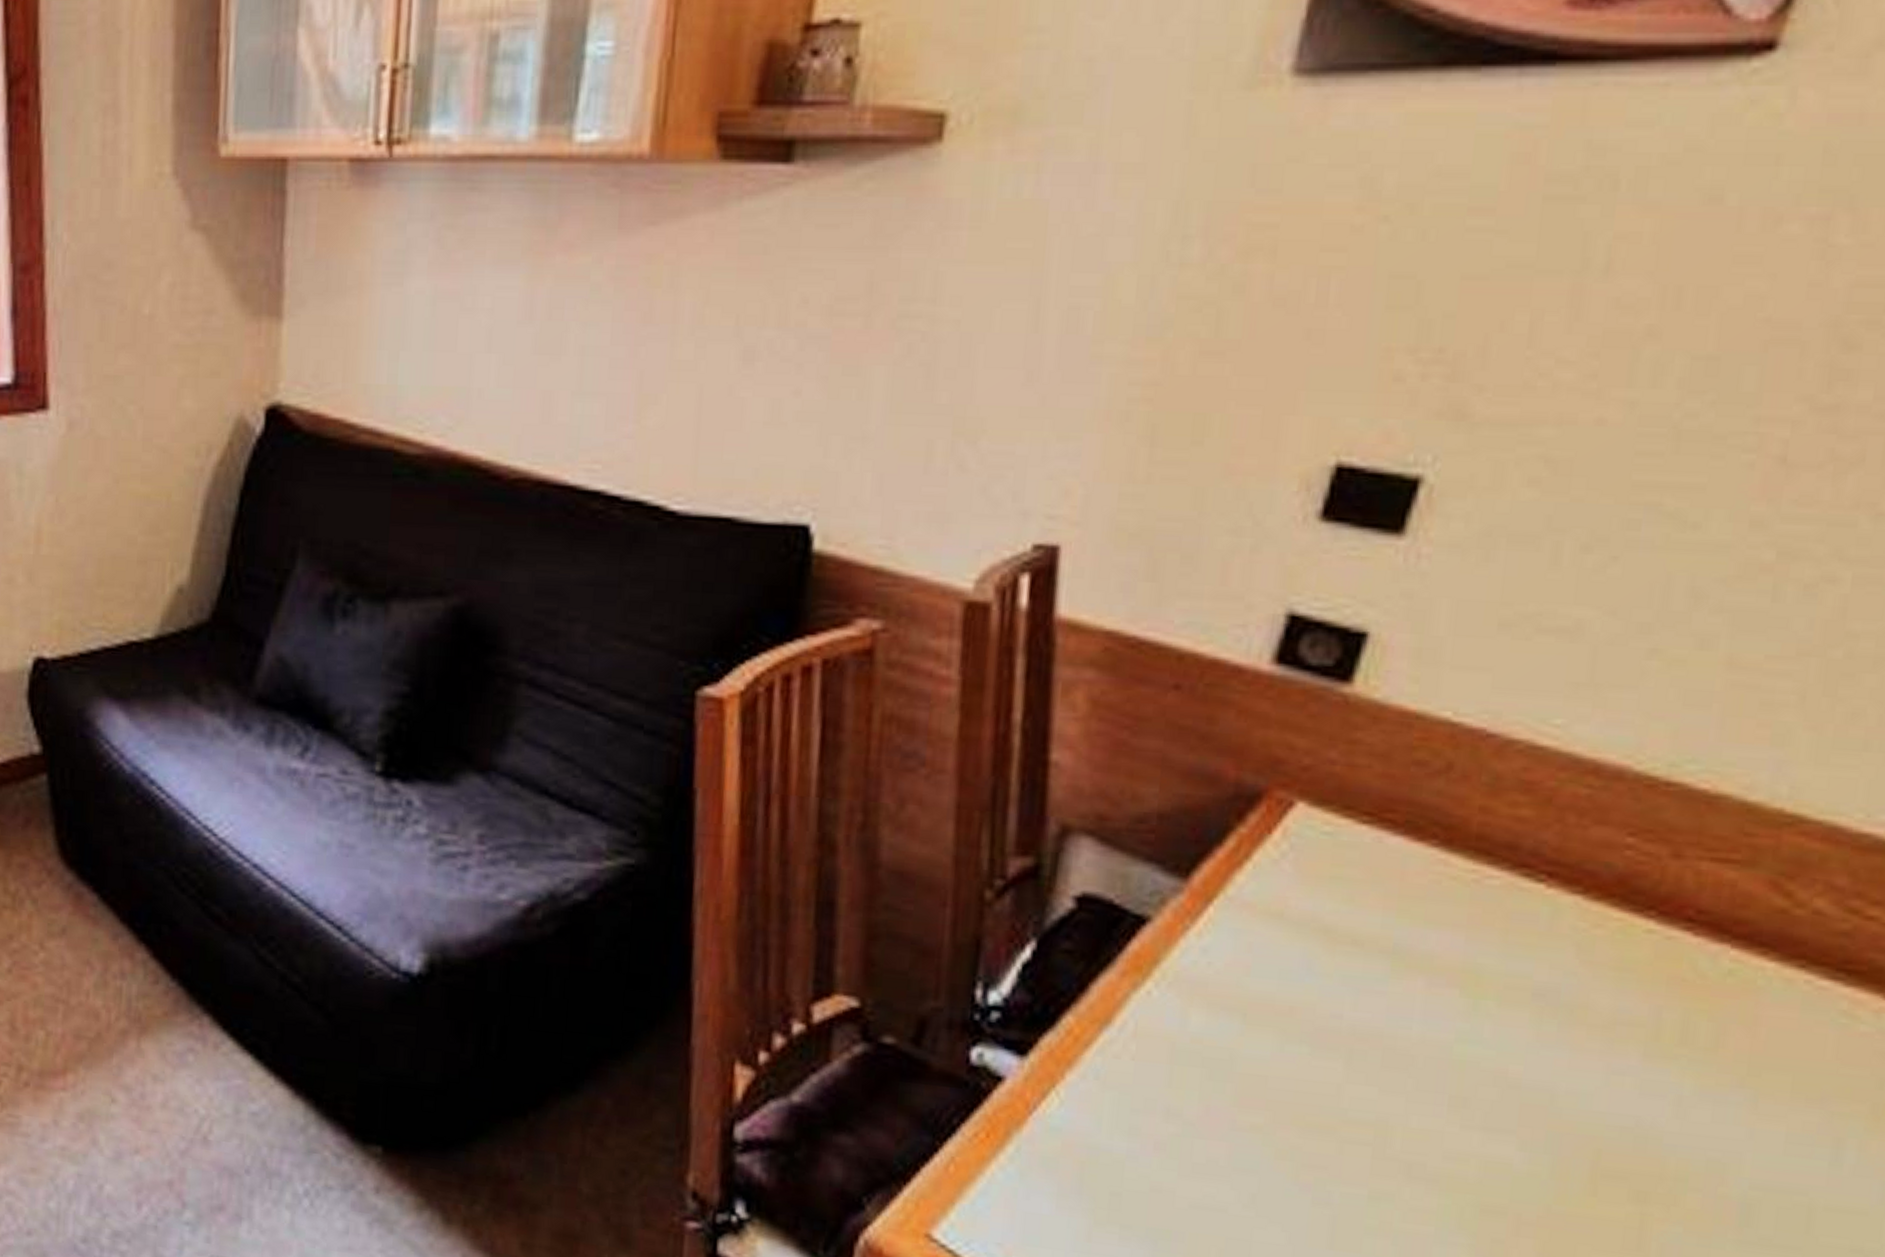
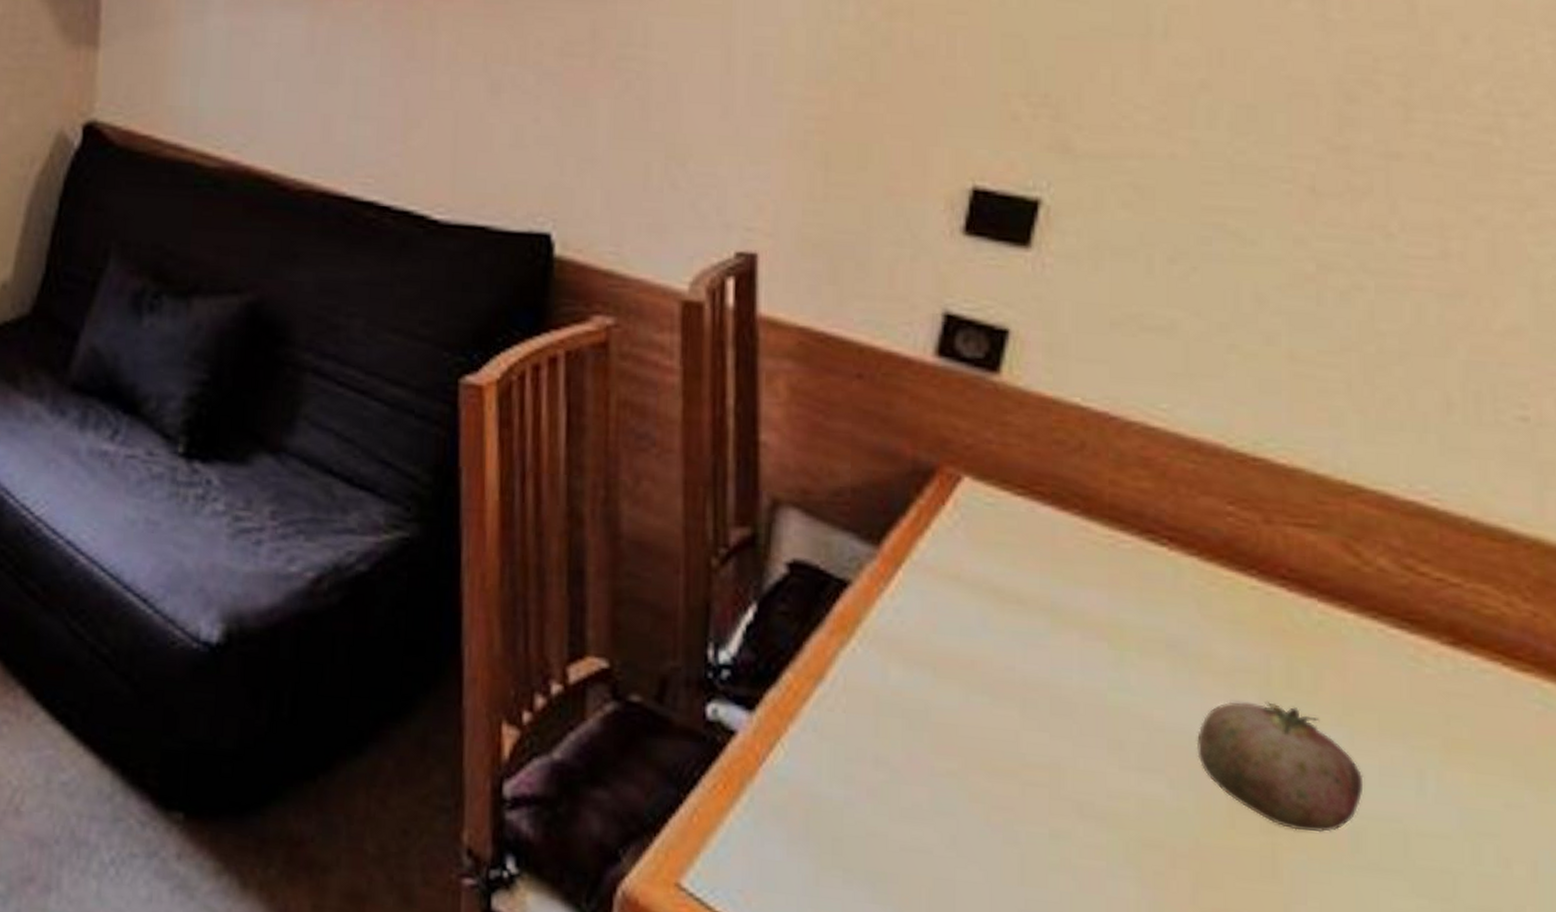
fruit: none [1558,1057,1765,1204] -> present [1197,701,1364,833]

